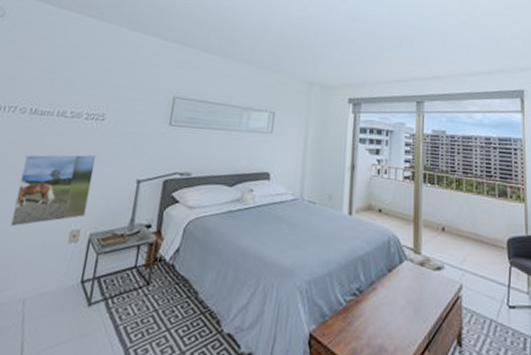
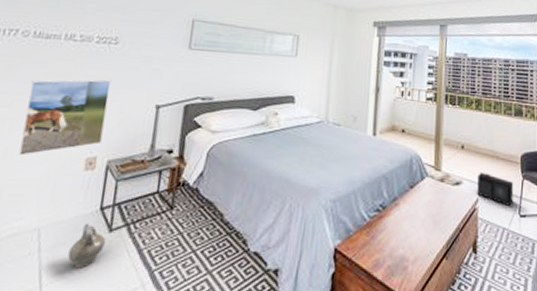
ceramic jug: none [49,296,85,342] -> present [68,223,106,269]
speaker: none [460,256,501,297] -> present [477,171,514,207]

